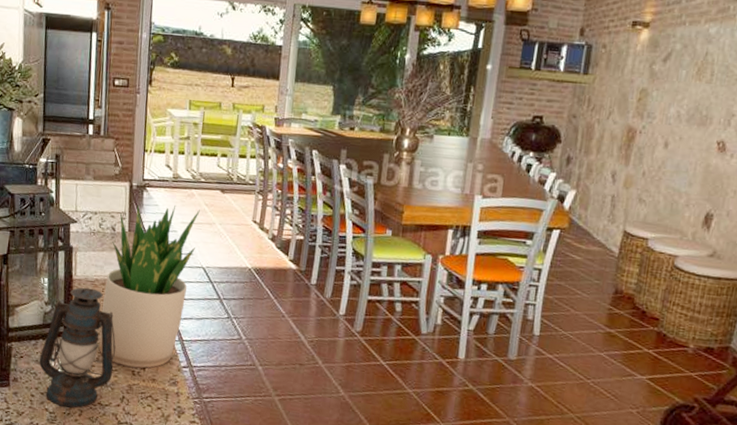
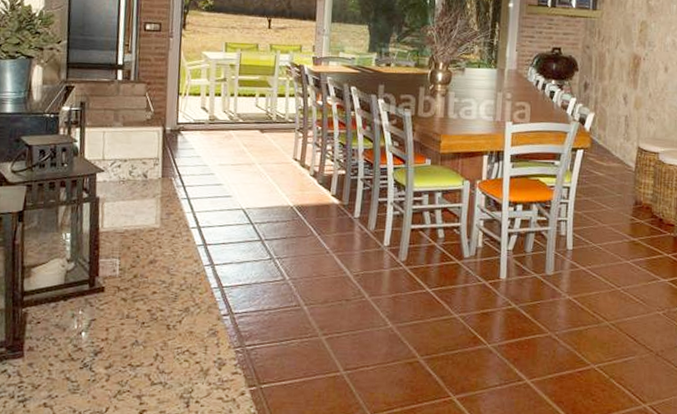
lantern: present [39,287,116,408] -> none [60,240,148,373]
planter: present [99,205,200,369] -> none [129,148,239,321]

